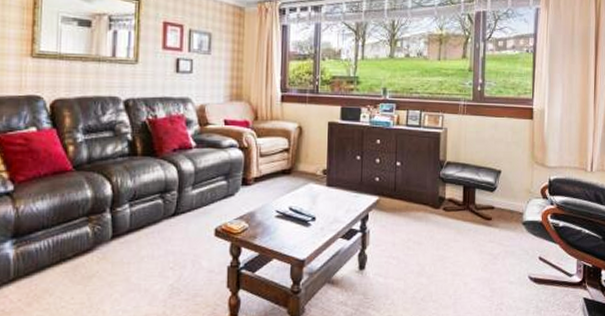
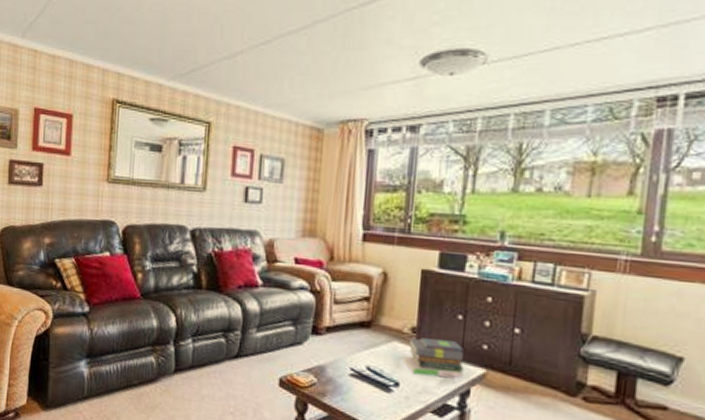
books: none [318,178,363,208] -> present [403,338,464,378]

